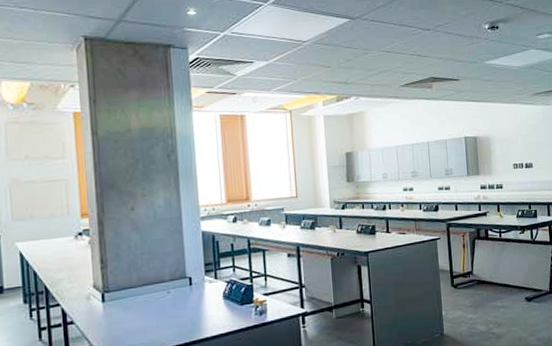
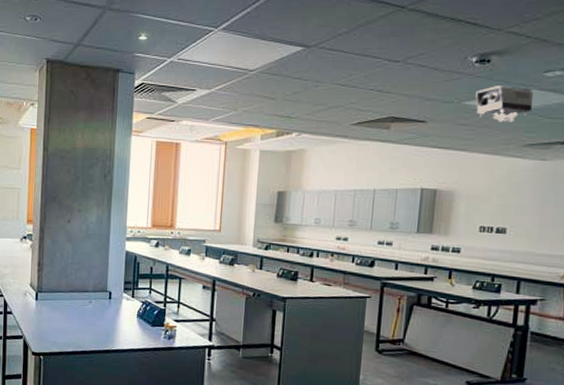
projector: none [492,47,534,77] -> present [475,86,534,122]

